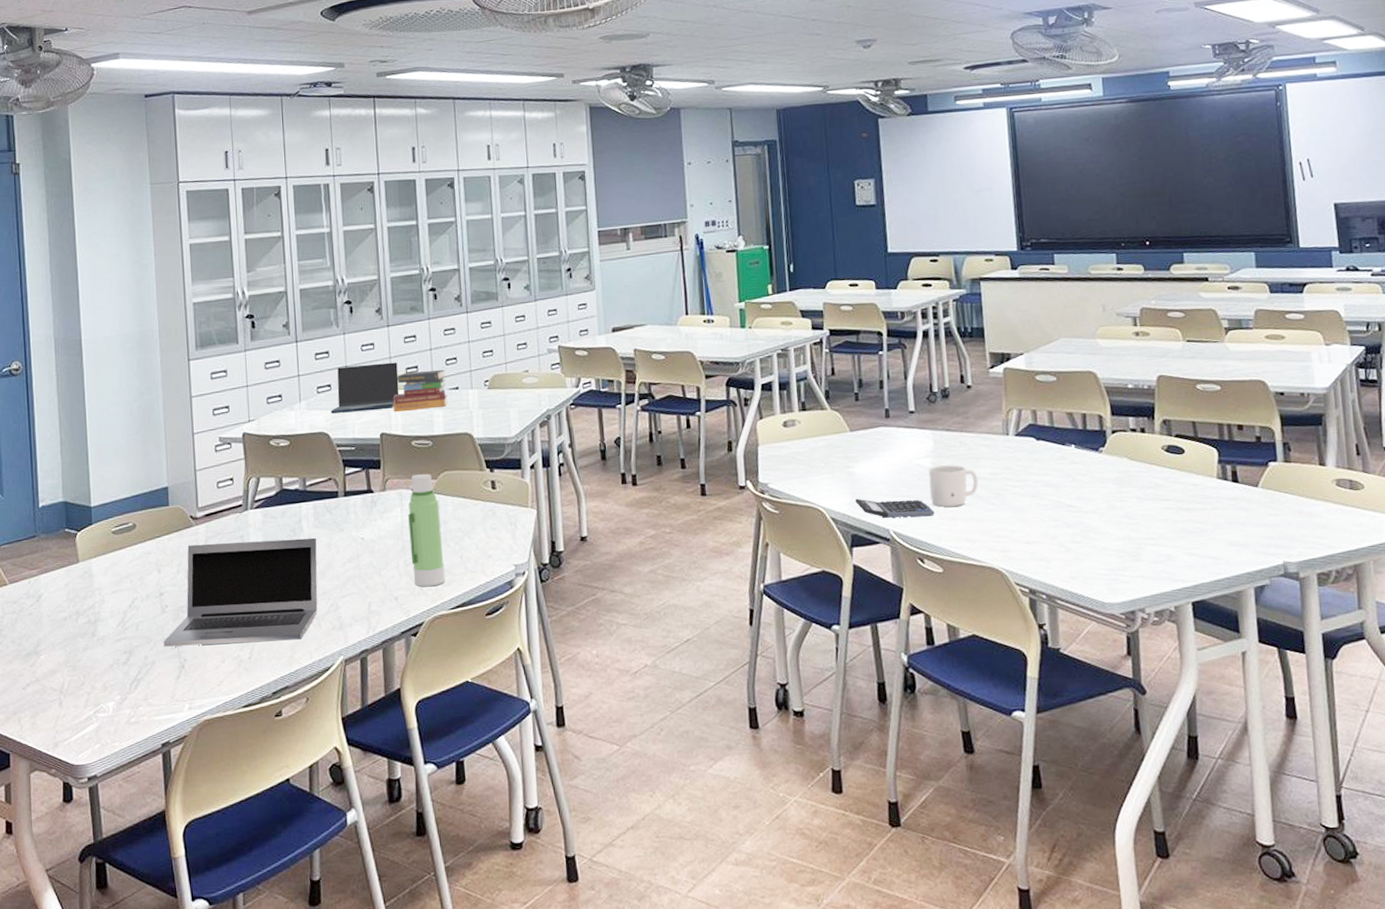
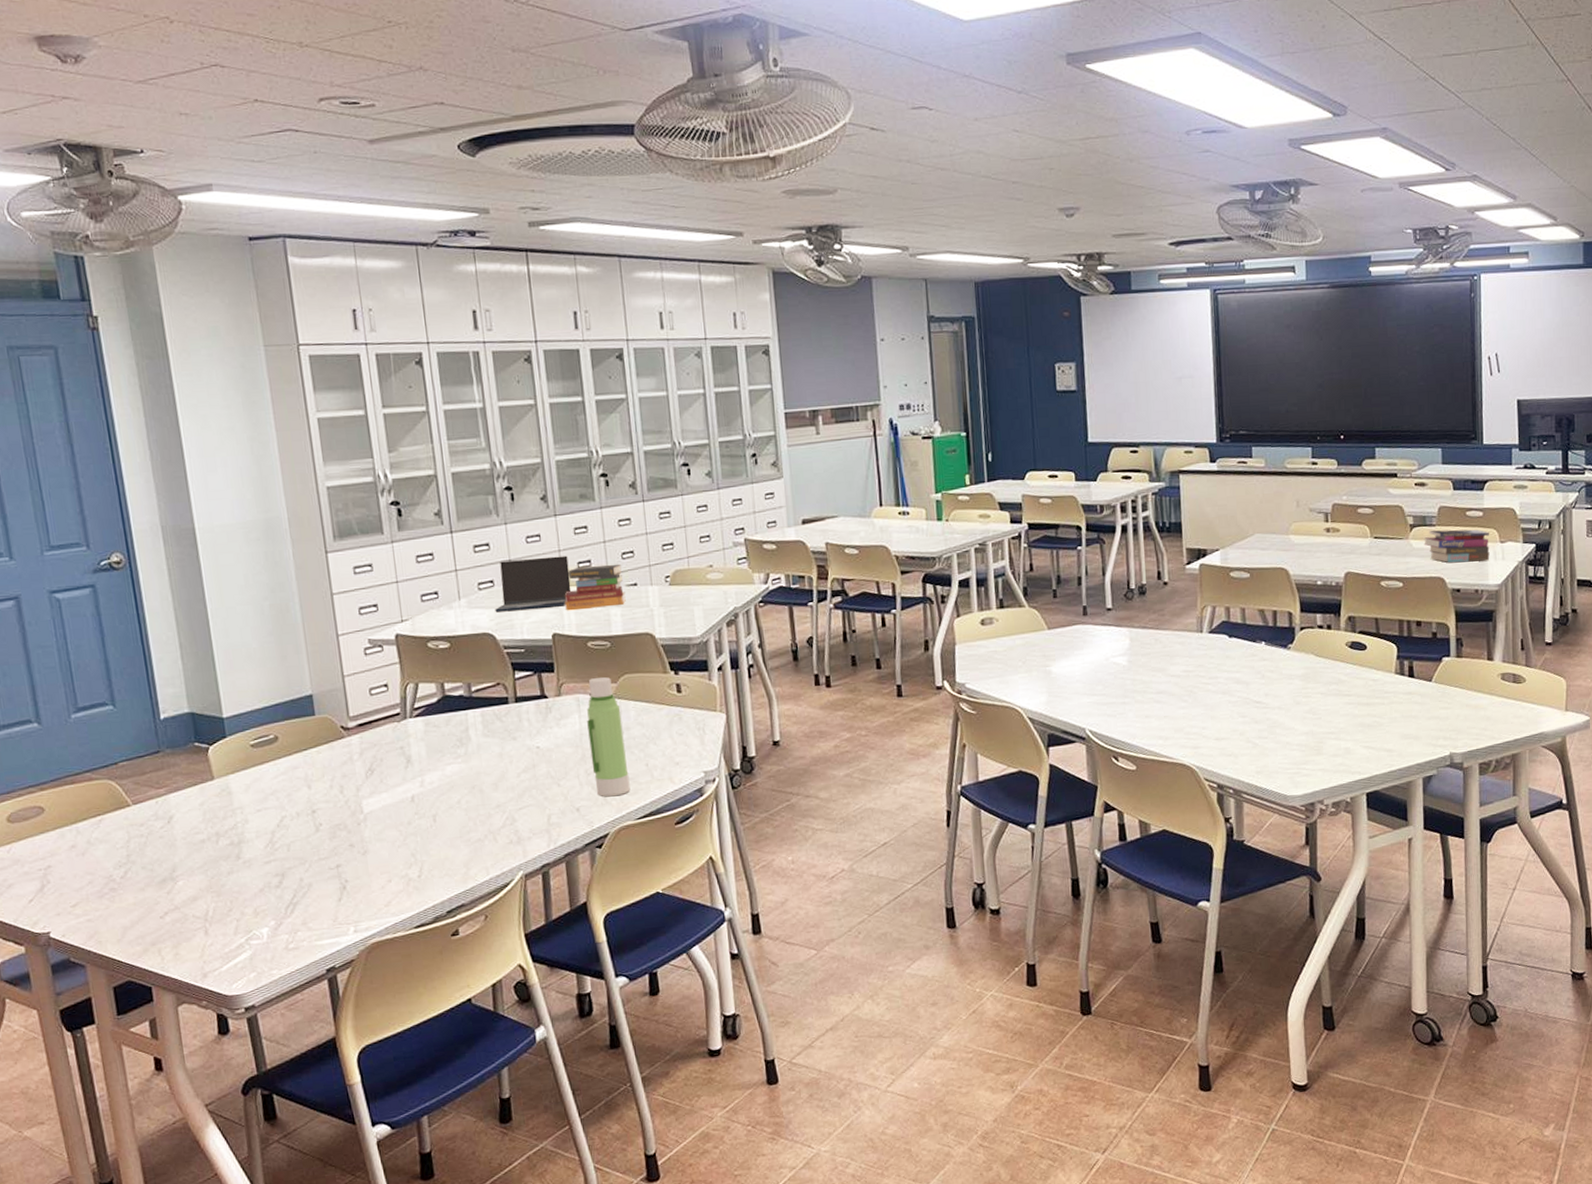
laptop: present [163,537,318,647] -> none [320,747,492,868]
calculator: present [855,498,935,518] -> none [1052,697,1129,717]
mug: present [928,465,979,508] -> none [1124,663,1172,706]
books: none [1241,332,1315,366] -> present [1424,529,1490,563]

